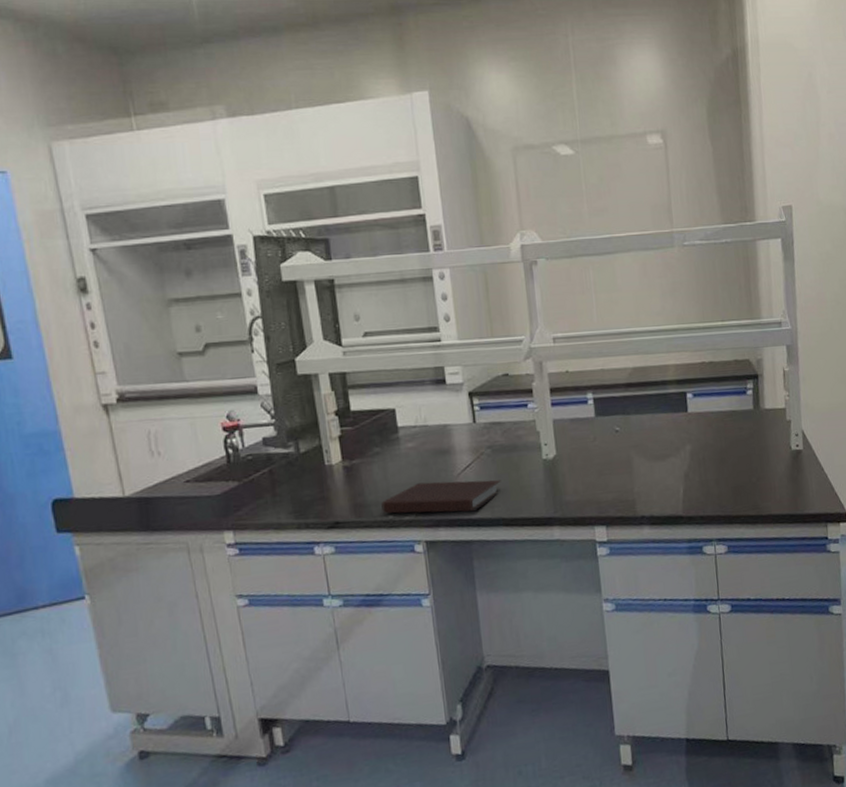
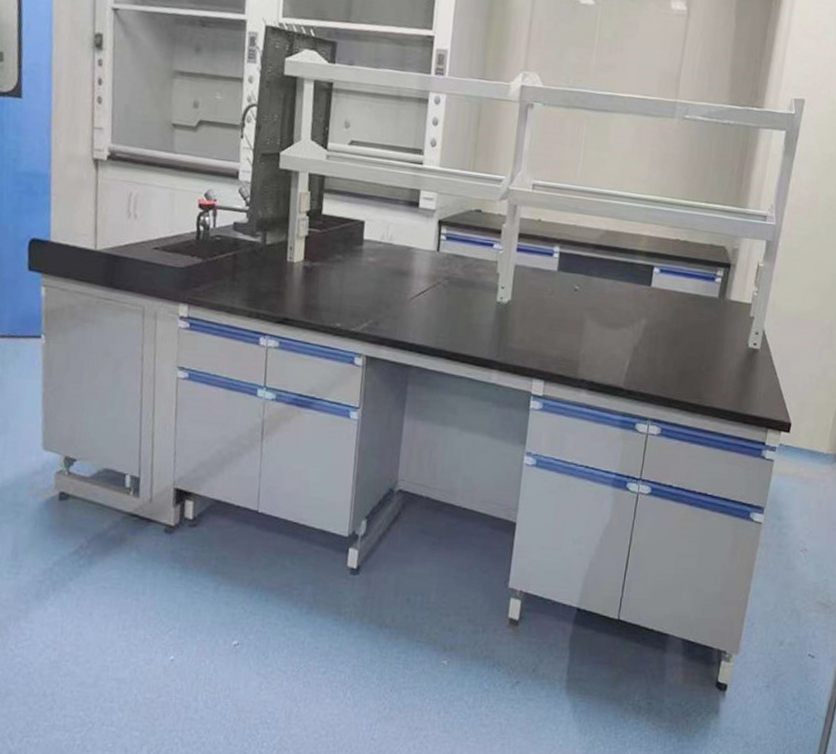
notebook: present [381,480,501,514] -> none [331,298,451,338]

